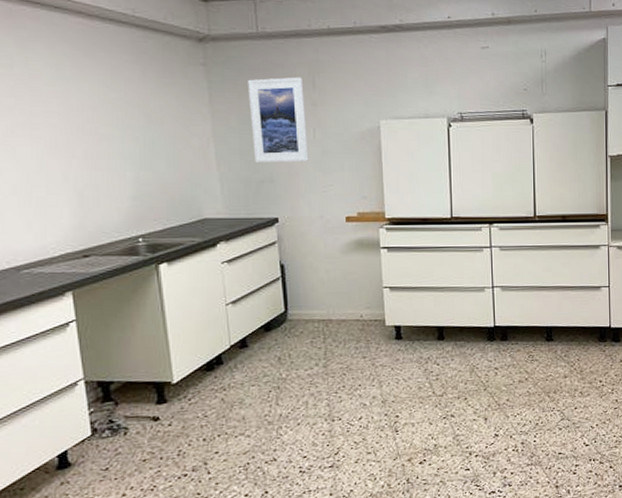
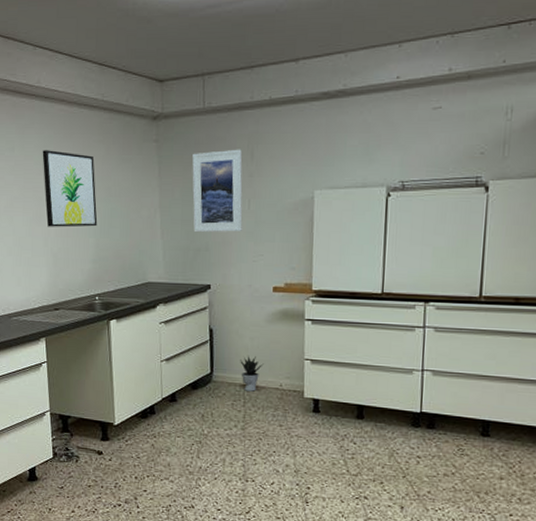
wall art: none [54,68,136,159] -> present [42,150,98,227]
potted plant: none [316,289,342,326] -> present [240,356,264,392]

